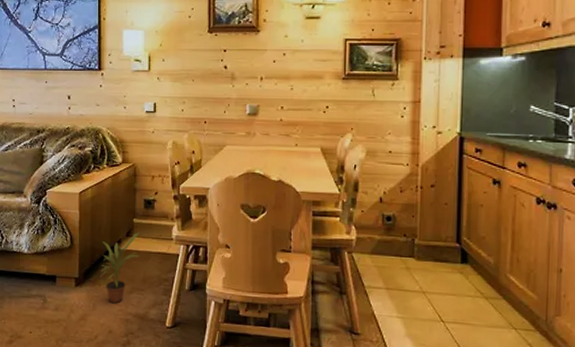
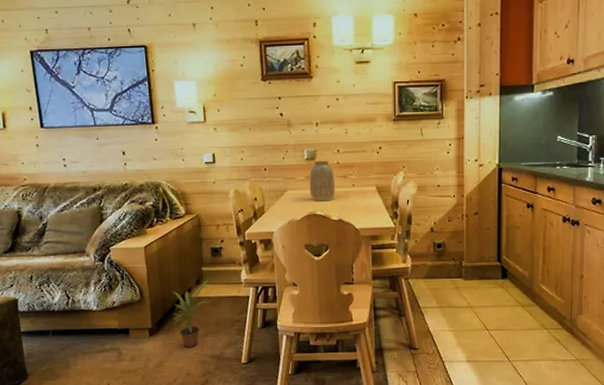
vase: none [249,116,277,160] -> present [309,160,336,202]

